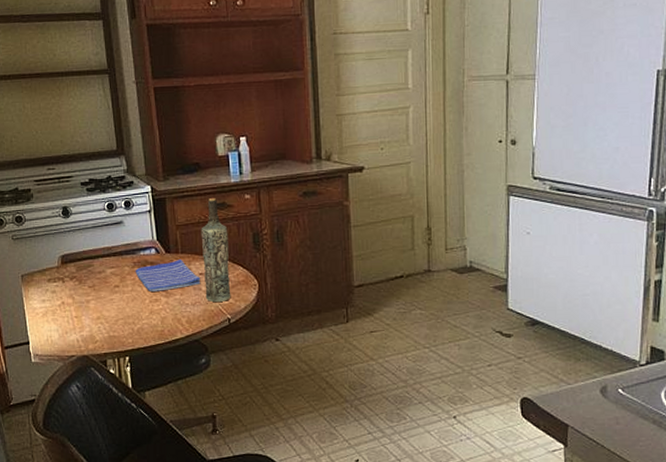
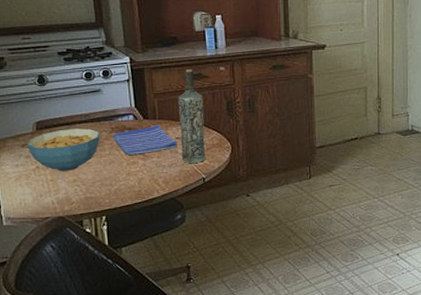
cereal bowl: none [53,262,123,307] -> present [27,128,100,171]

